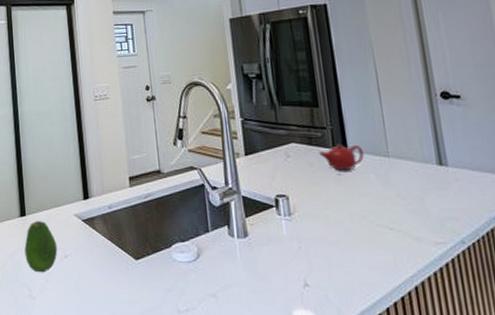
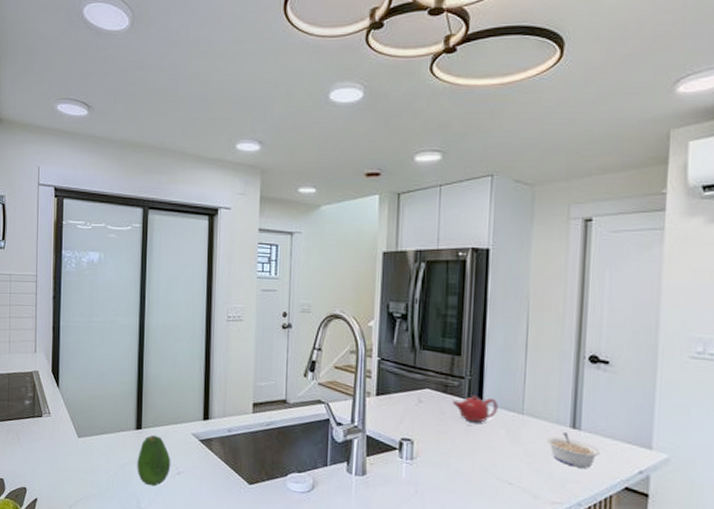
legume: none [417,169,472,204] -> present [547,431,600,468]

